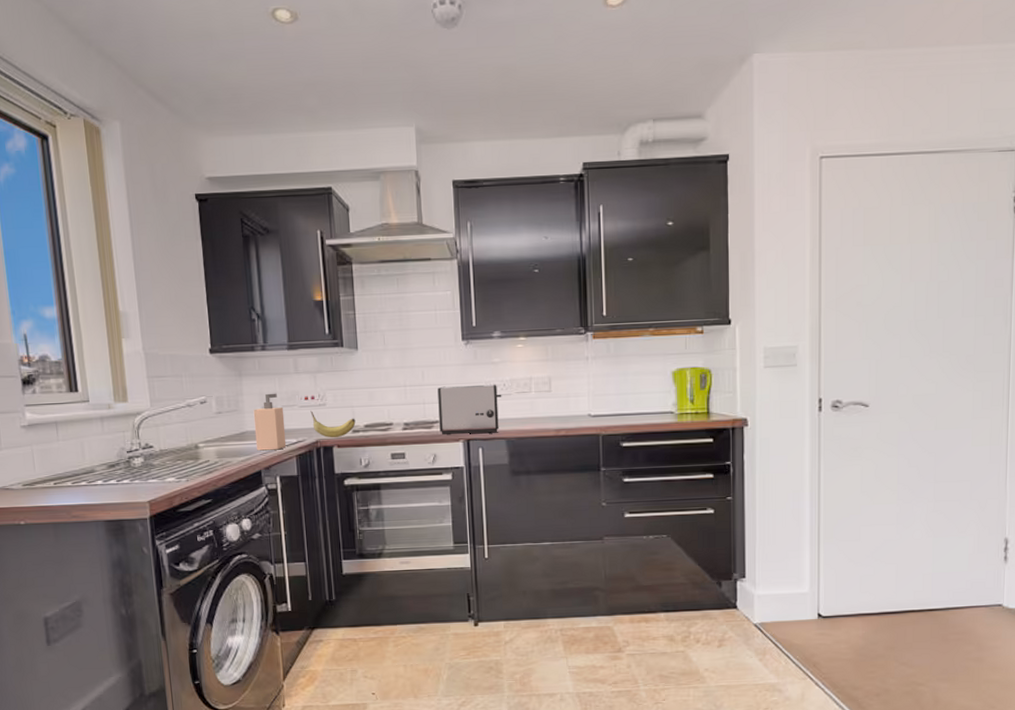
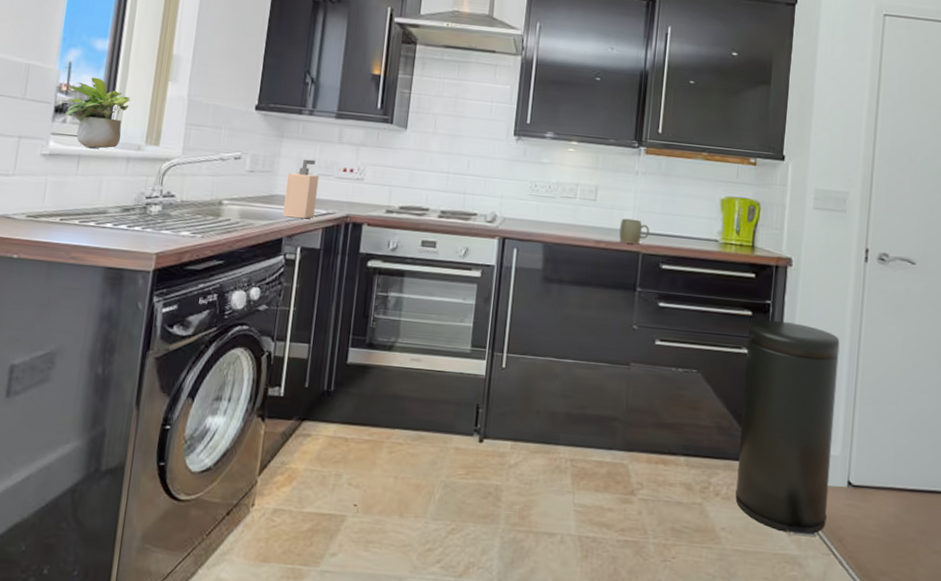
potted plant: none [28,345,91,414] -> present [65,77,130,149]
fruit: present [310,411,356,438] -> none [346,184,391,216]
toaster: present [437,384,502,436] -> none [476,179,546,235]
mug: none [576,403,606,428] -> present [619,218,650,245]
pedal bin: none [712,478,800,668] -> present [735,320,840,539]

